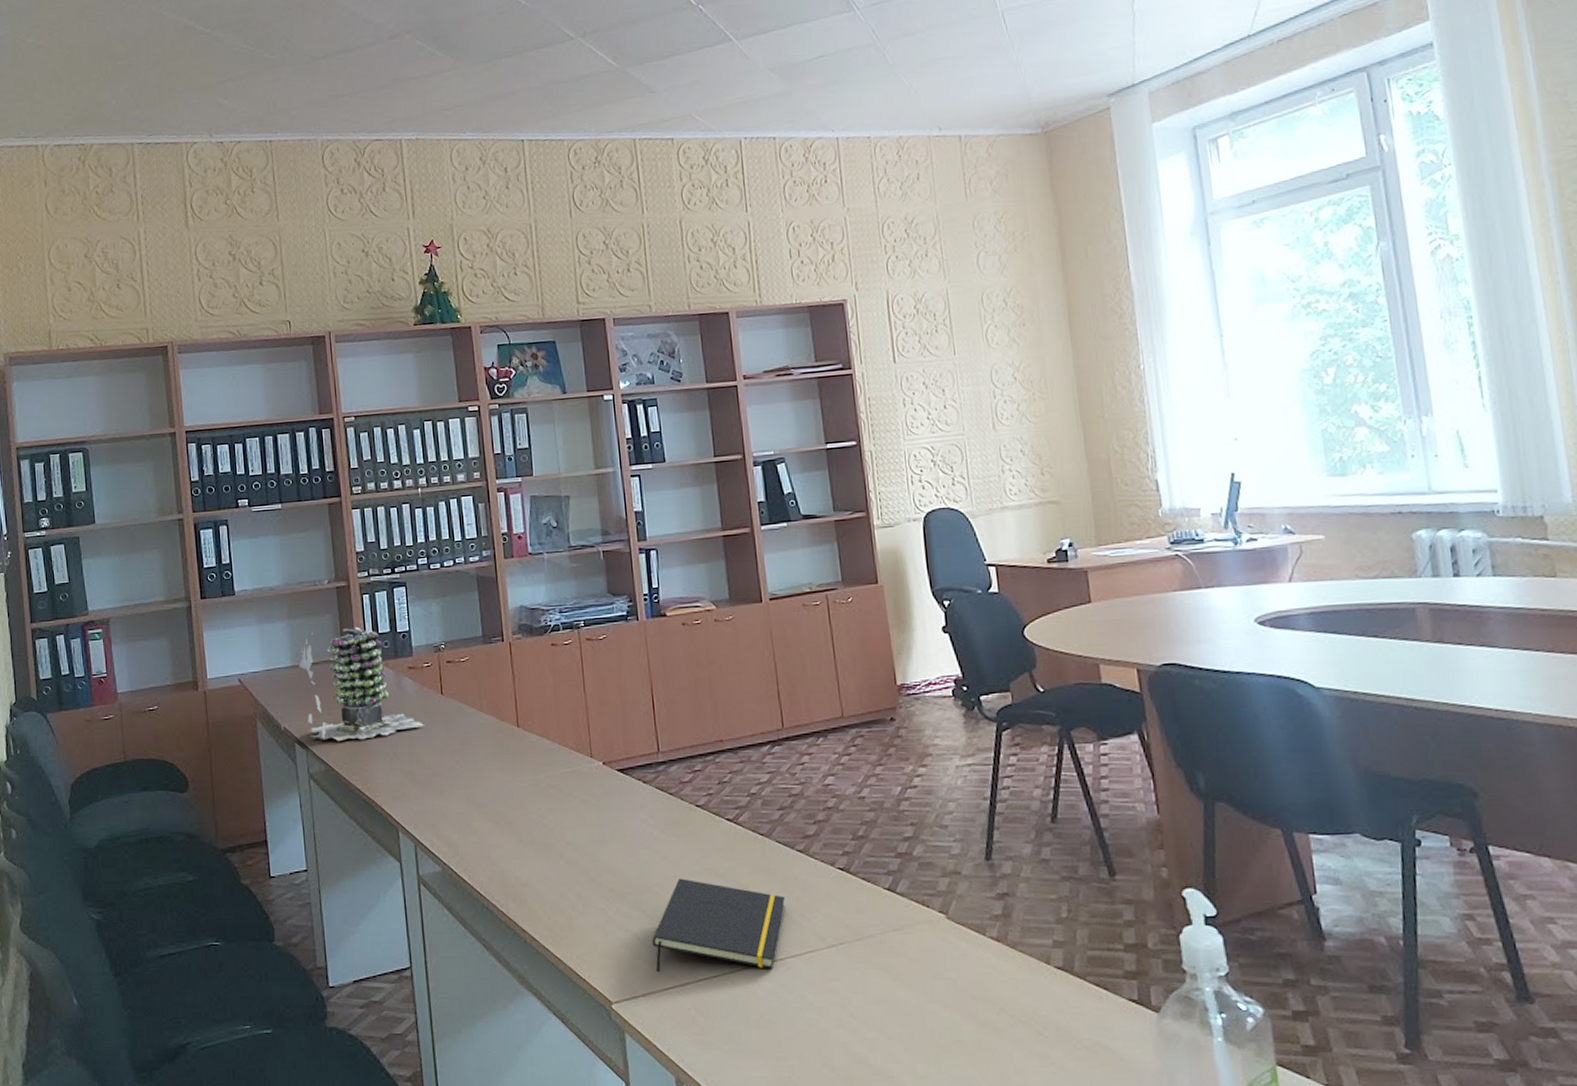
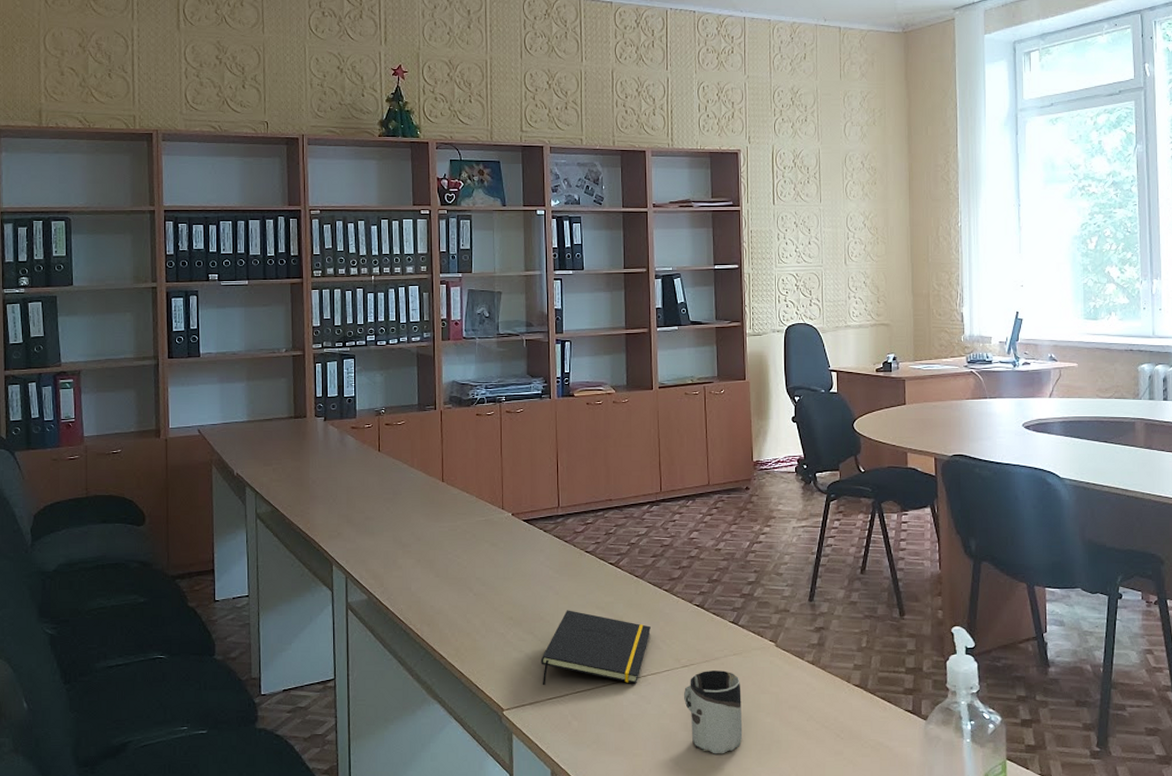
succulent plant: present [299,626,425,741] -> none [254,390,363,487]
cup: none [833,951,914,1058] -> present [684,671,743,754]

